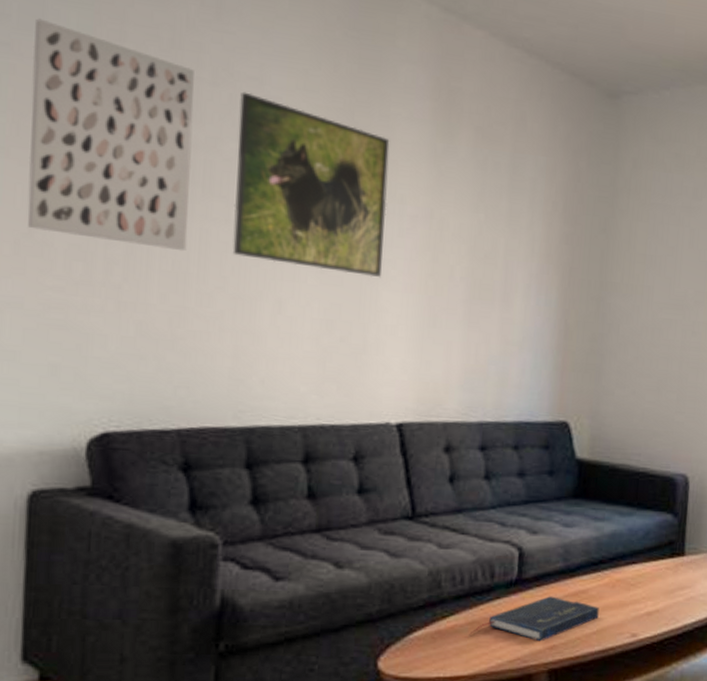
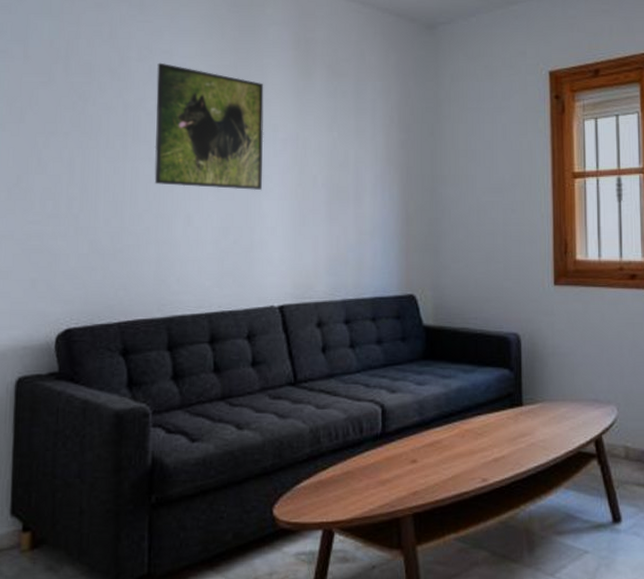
wall art: present [27,18,194,252] -> none [16,31,126,186]
book: present [469,596,599,642] -> none [345,447,452,488]

